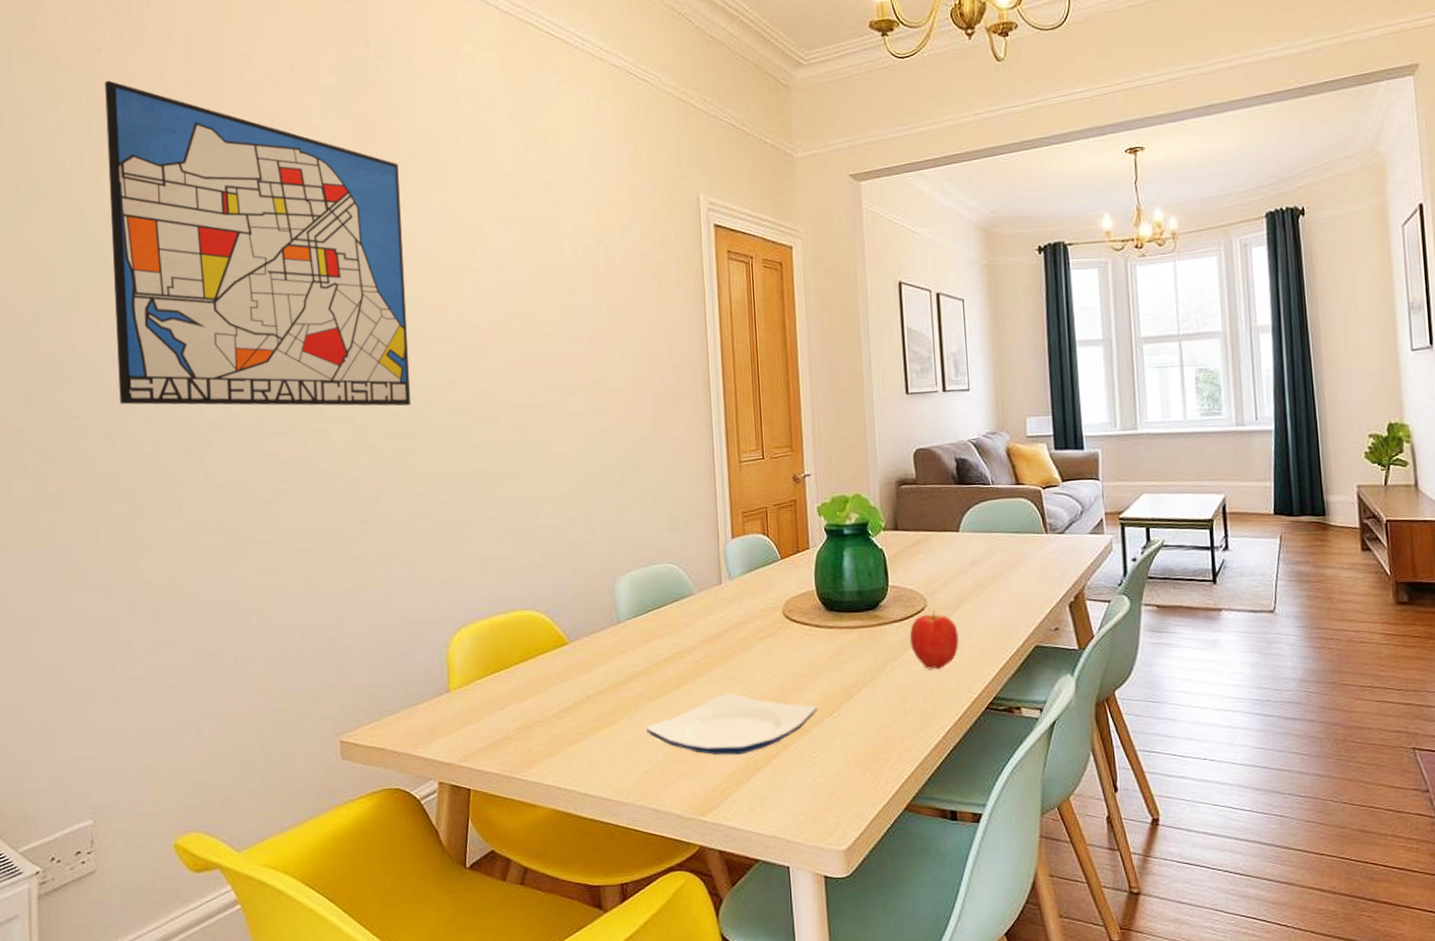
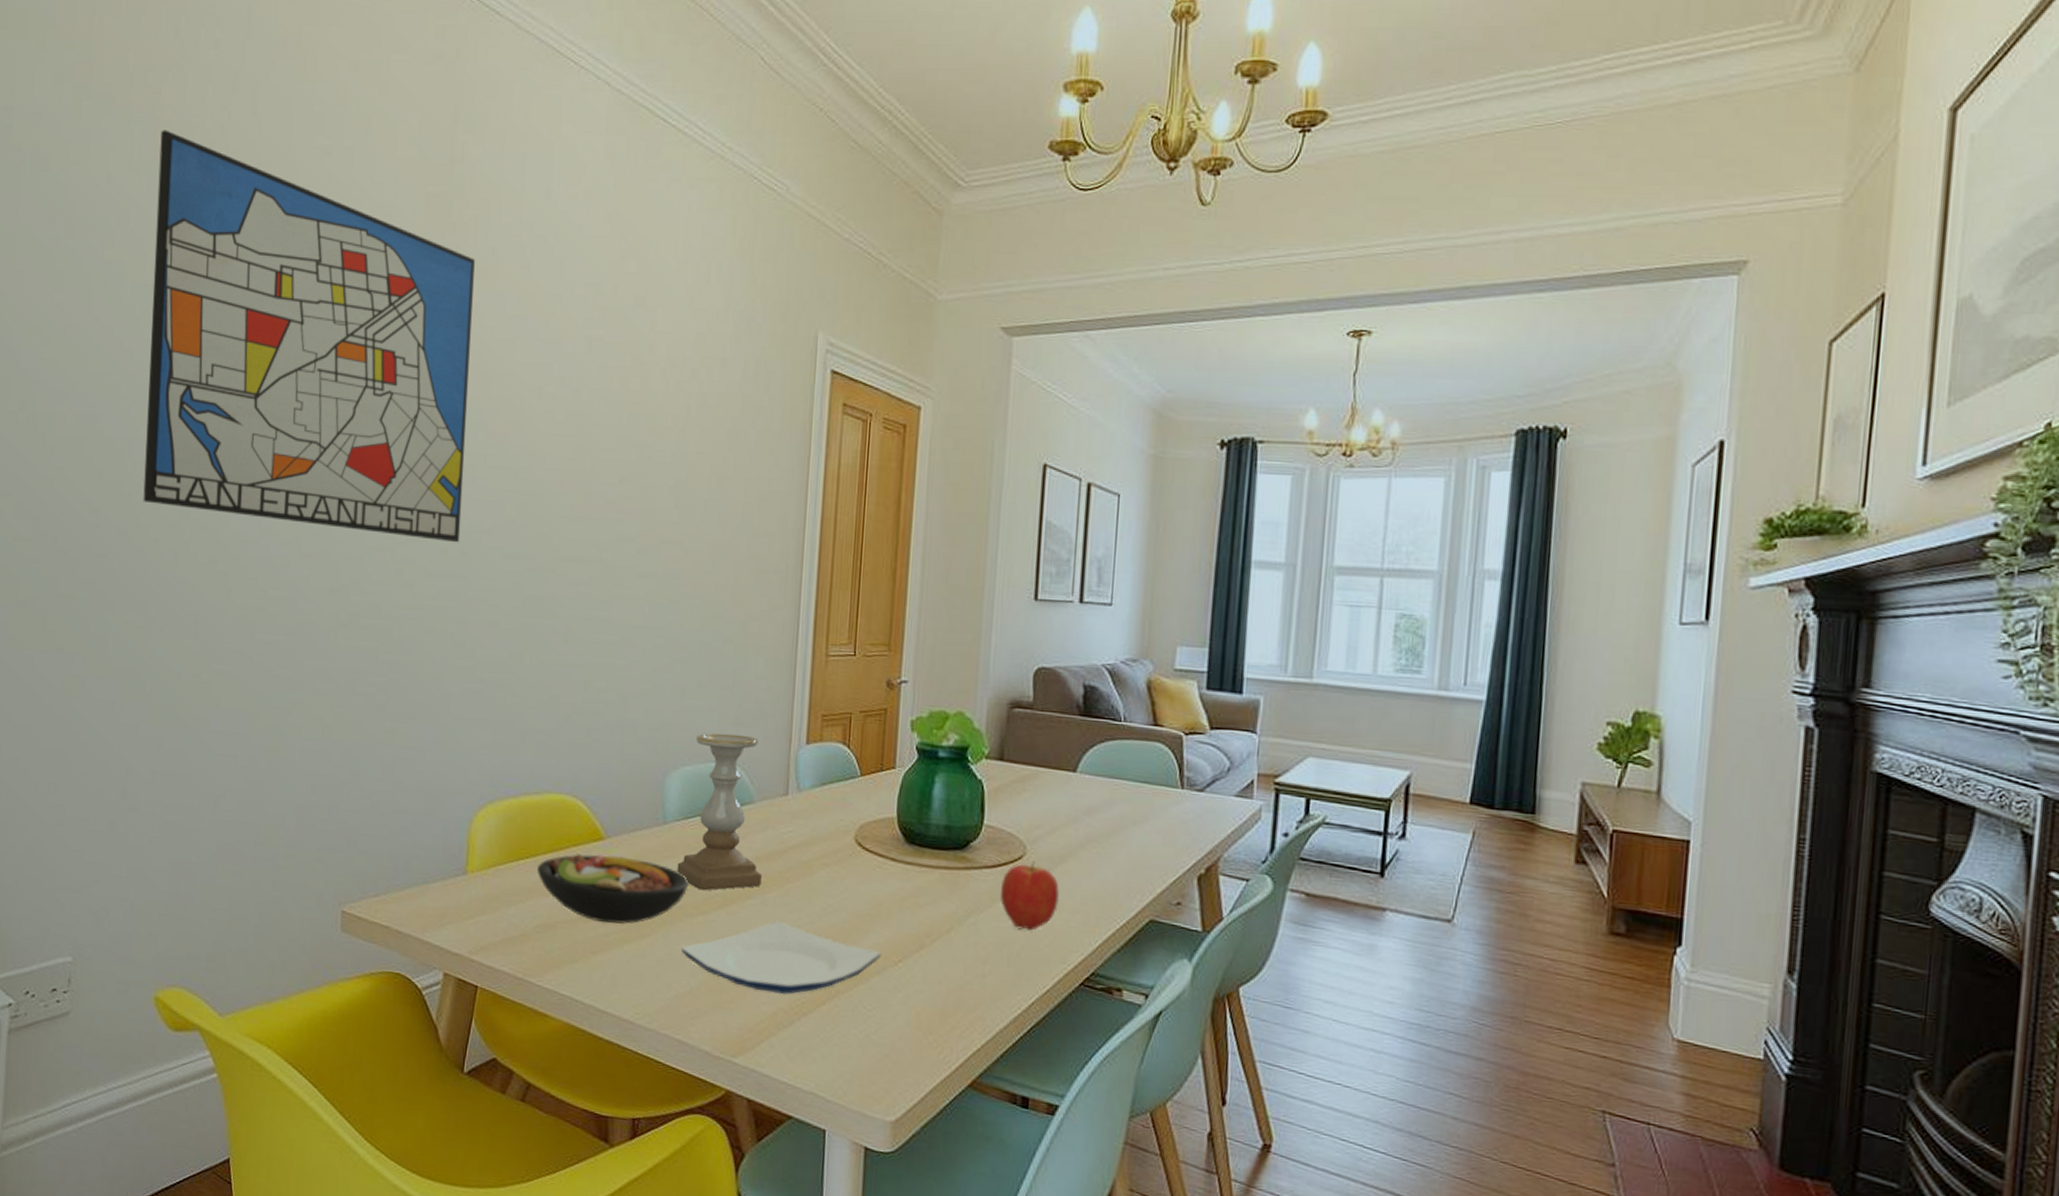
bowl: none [511,656,646,717] -> present [536,854,689,924]
candle holder: none [634,538,708,676] -> present [677,733,762,891]

